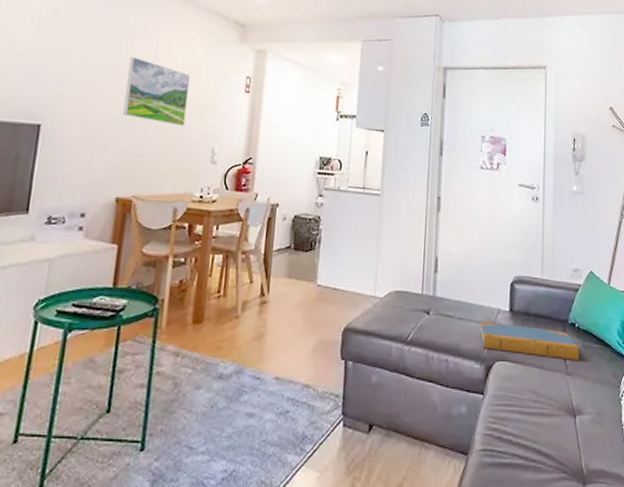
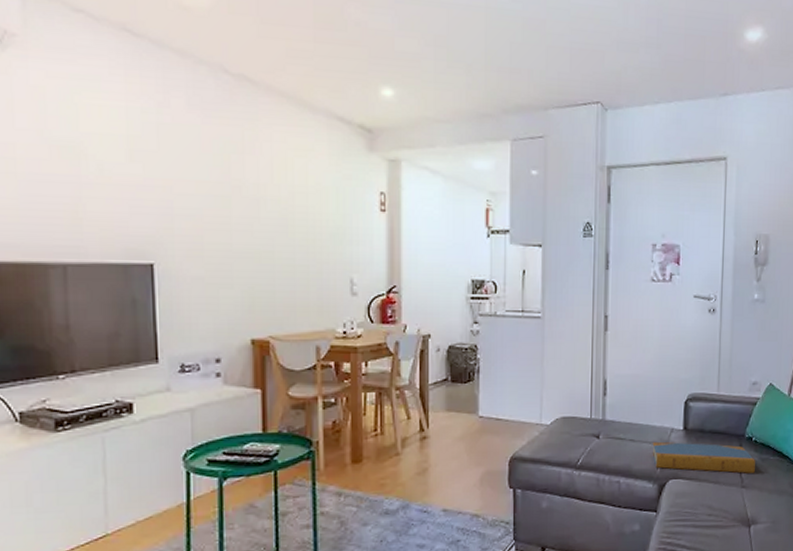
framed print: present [122,56,191,126] -> none [242,177,316,255]

